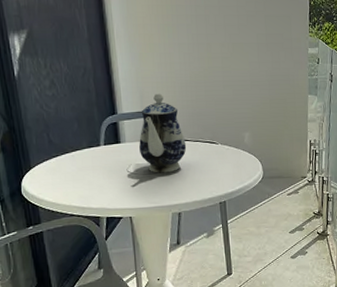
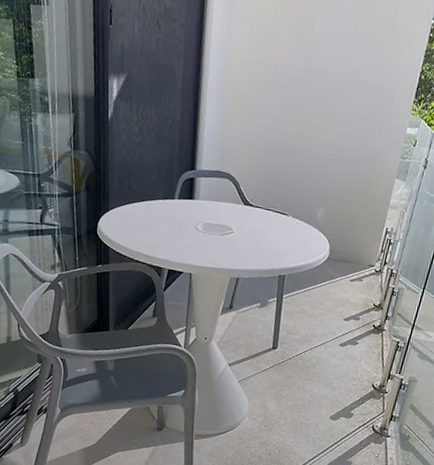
teapot: present [139,93,187,173] -> none [210,154,258,237]

